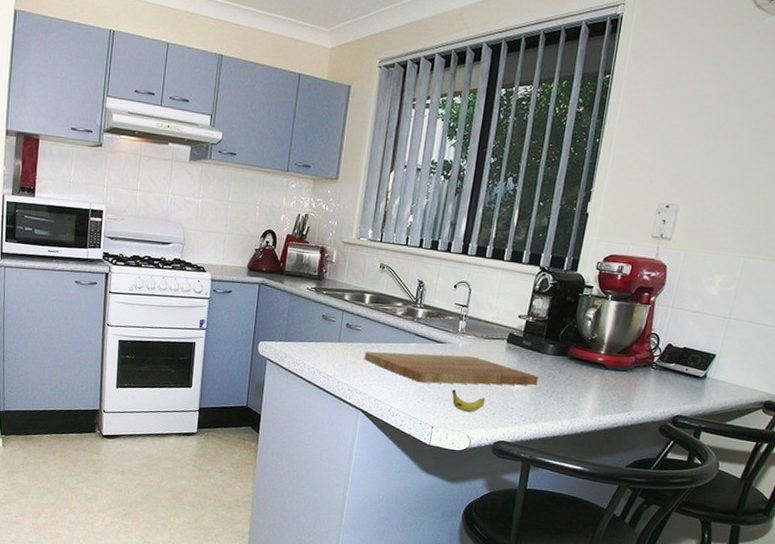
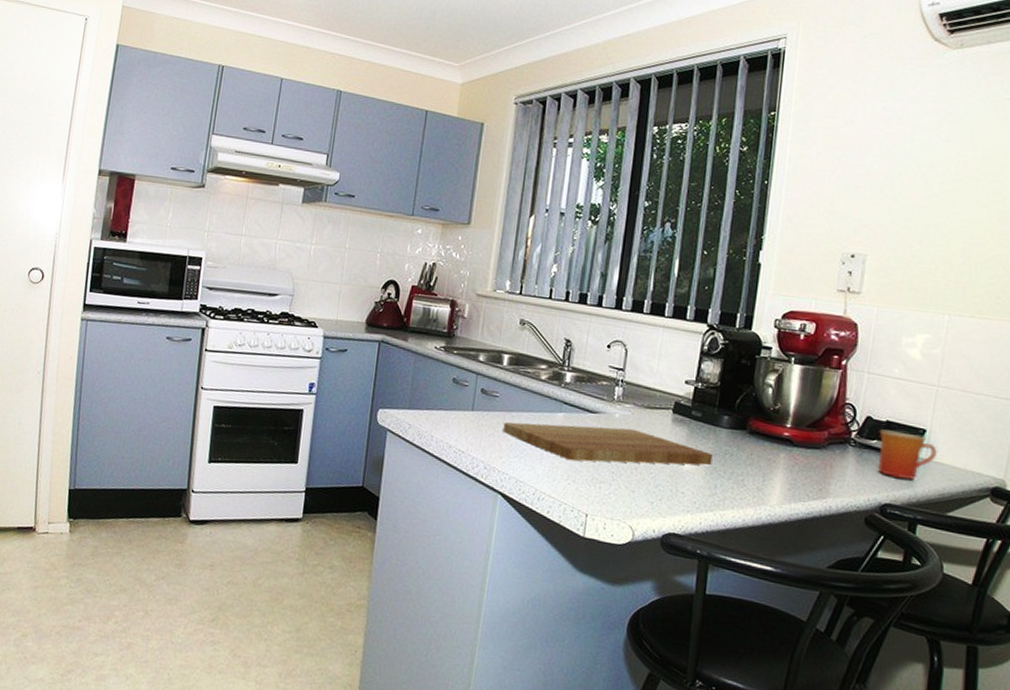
banana: present [451,389,486,413] -> none [608,469,650,498]
mug: none [673,355,723,395] -> present [877,429,937,479]

